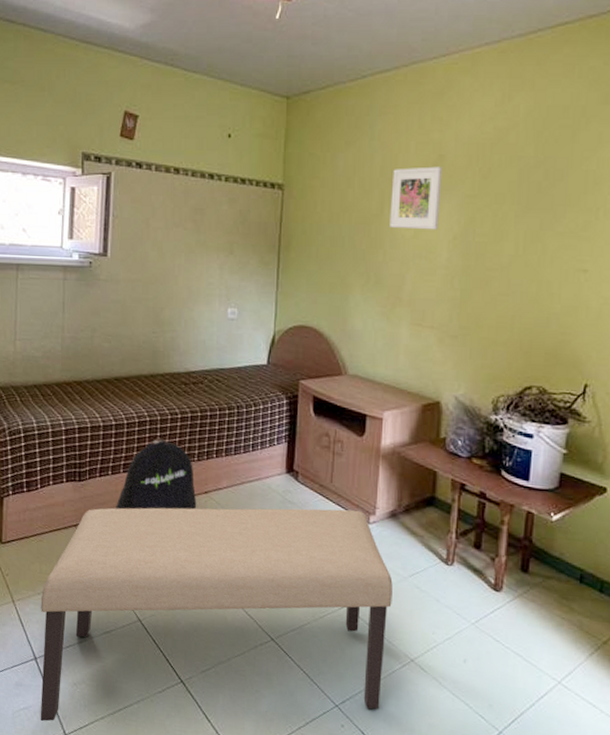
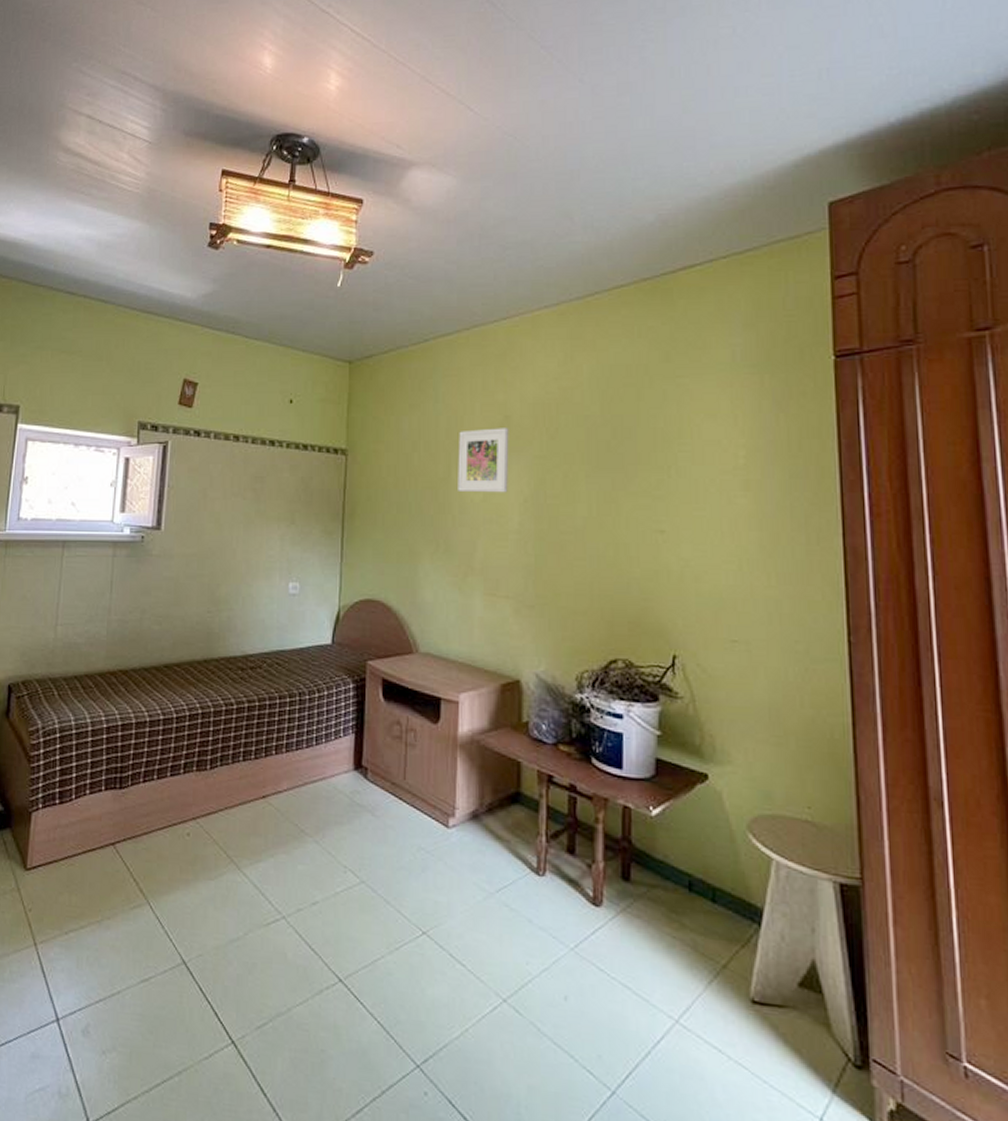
bench: present [40,507,393,722] -> none [59,811,478,1106]
backpack: present [115,438,197,510] -> none [159,733,254,822]

